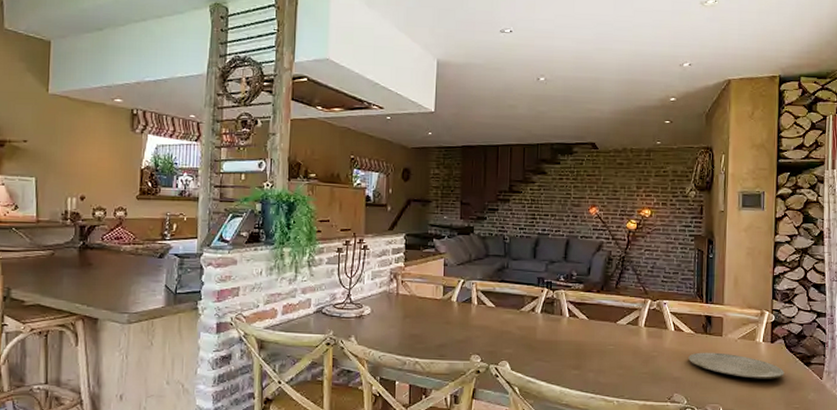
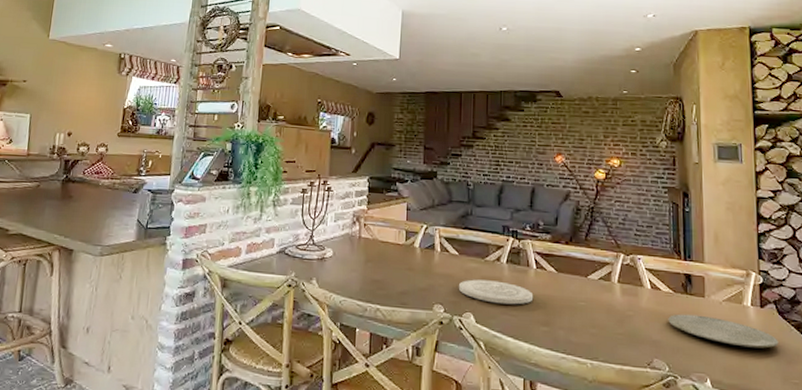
plate: none [495,329,566,352] -> present [459,279,534,305]

